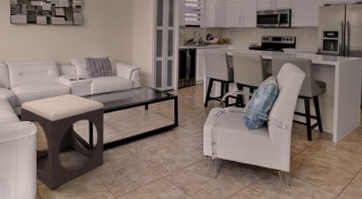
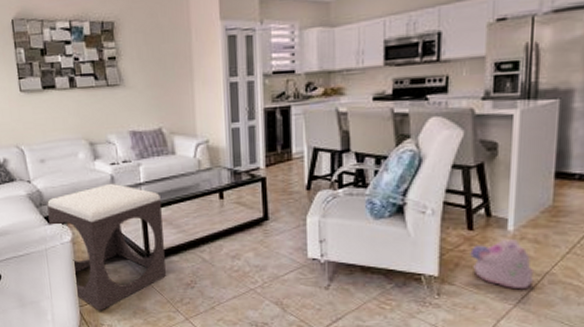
plush toy: none [310,148,350,184] -> present [470,239,534,290]

